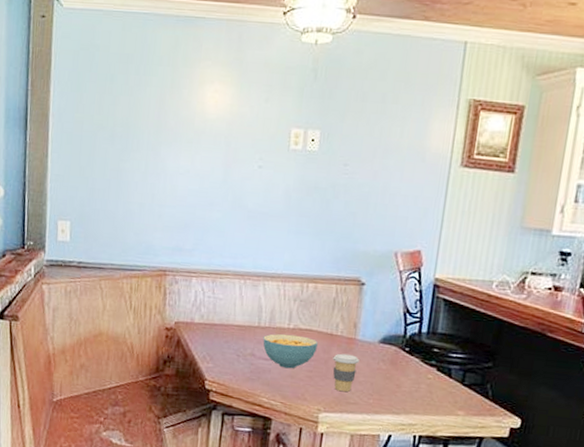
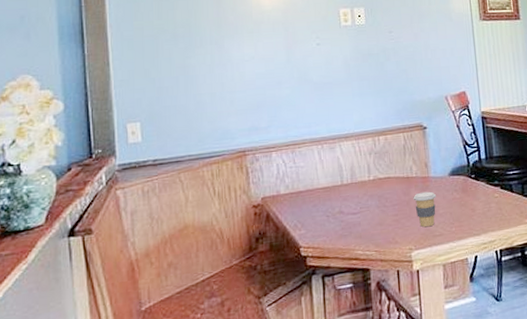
cereal bowl: present [263,333,318,369] -> none [348,184,398,218]

